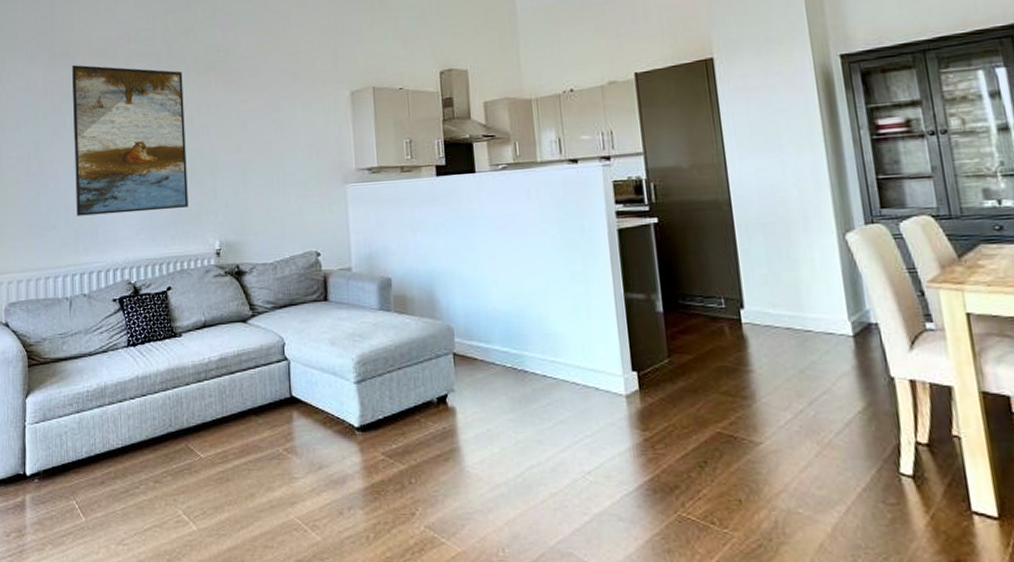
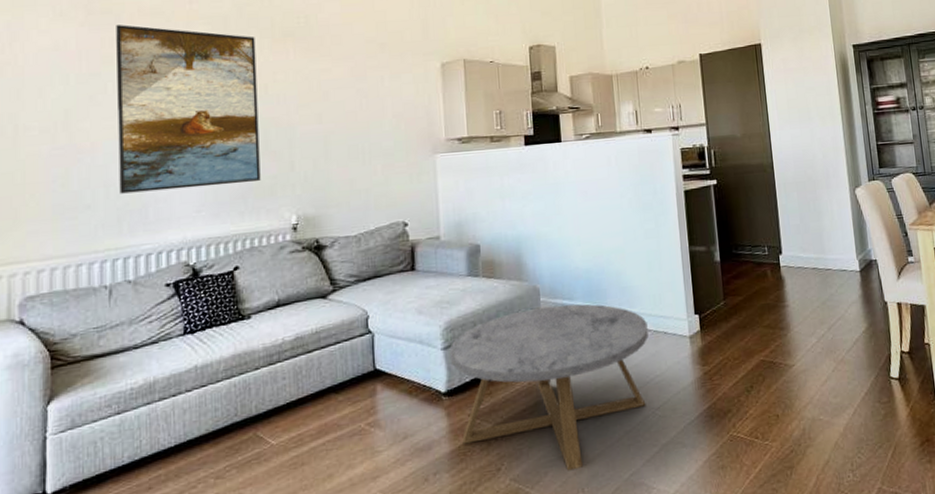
coffee table: none [362,347,577,527] -> present [449,304,649,471]

